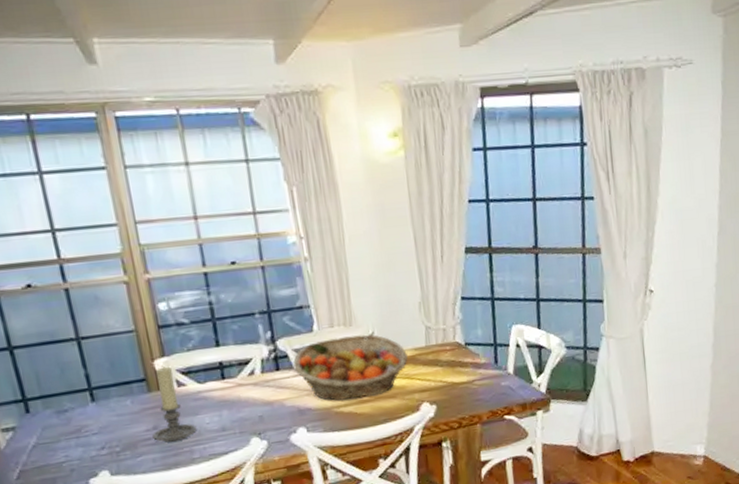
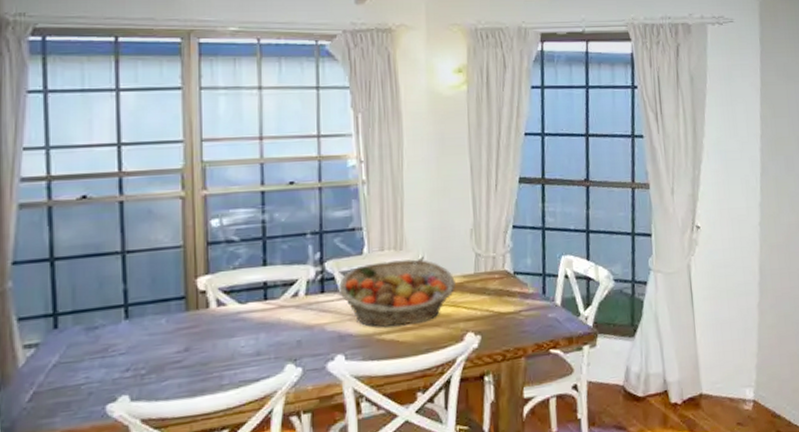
candle holder: present [152,366,197,443] -> none [183,284,230,366]

